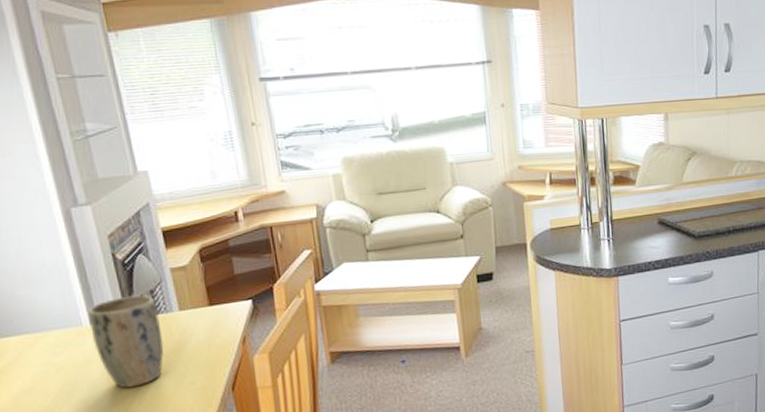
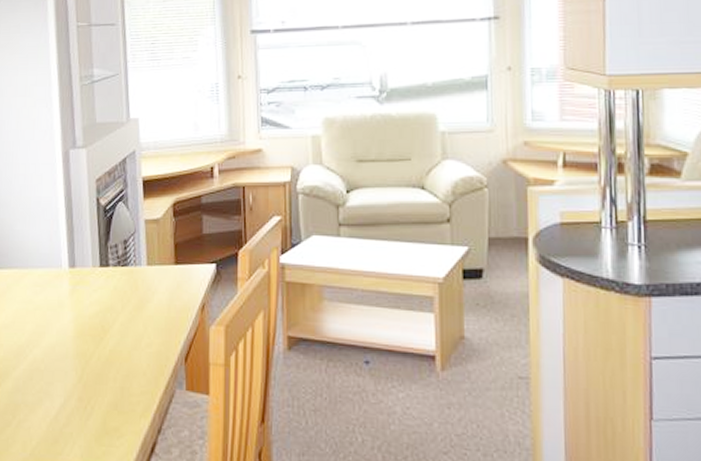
plant pot: present [88,295,164,388] -> none [68,243,129,340]

